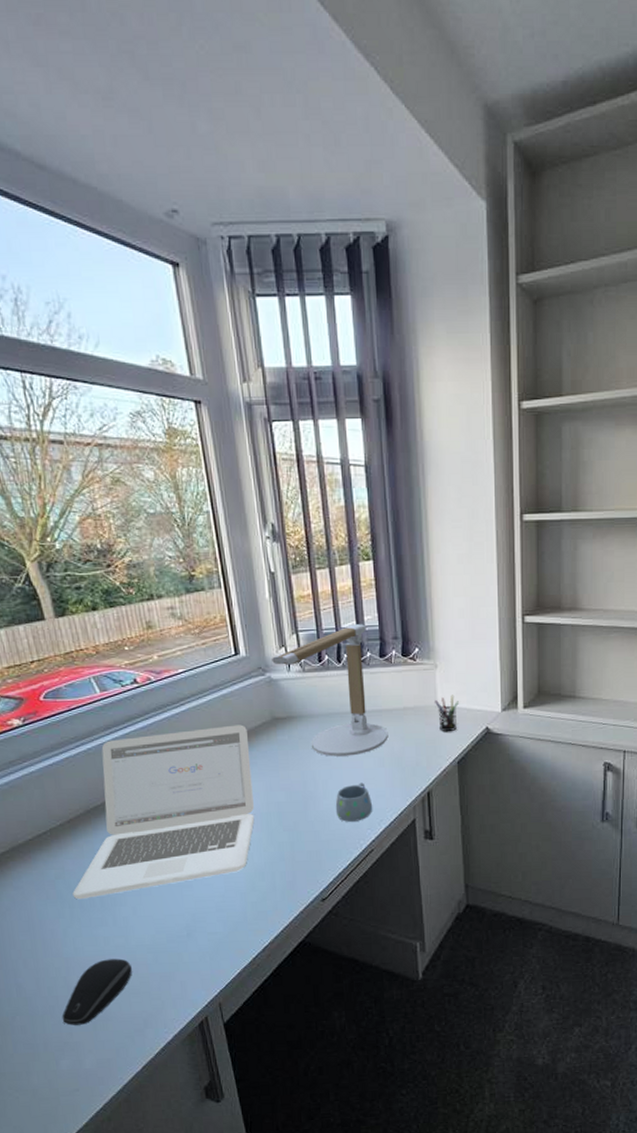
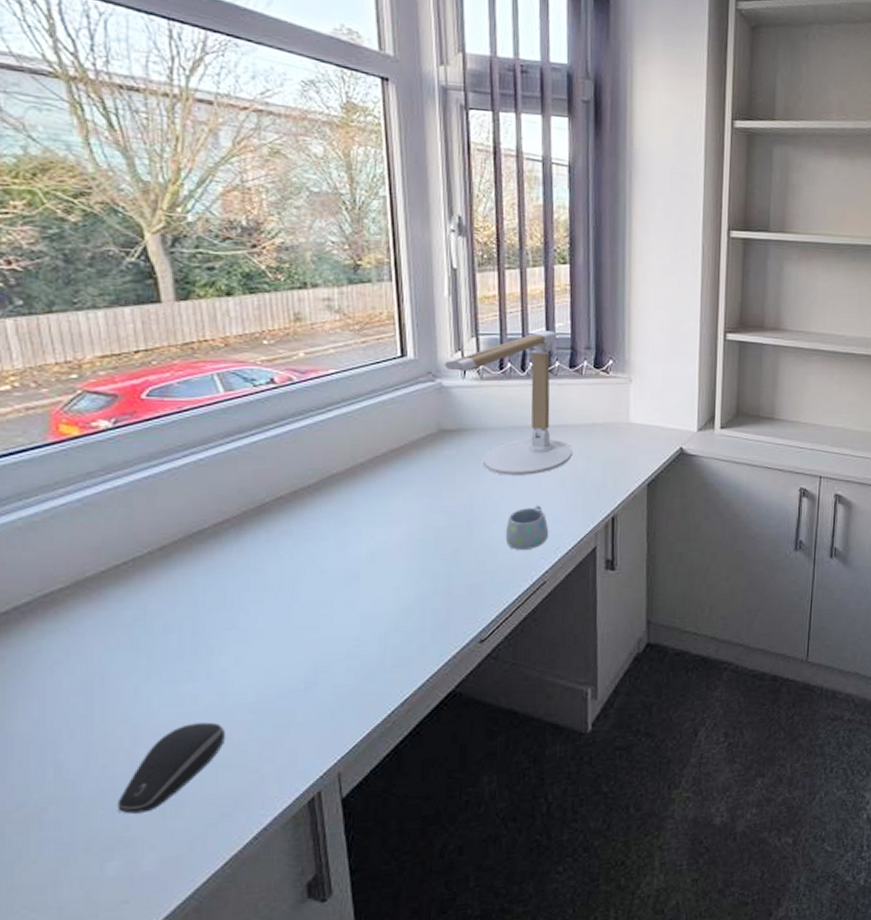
laptop: present [72,724,255,900] -> none [154,436,408,648]
pen holder: present [435,695,459,732] -> none [627,411,652,452]

